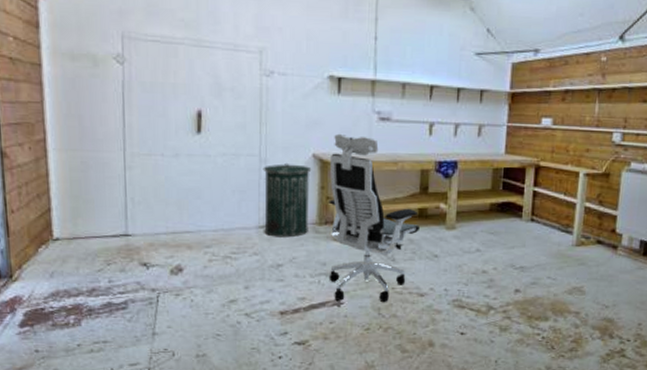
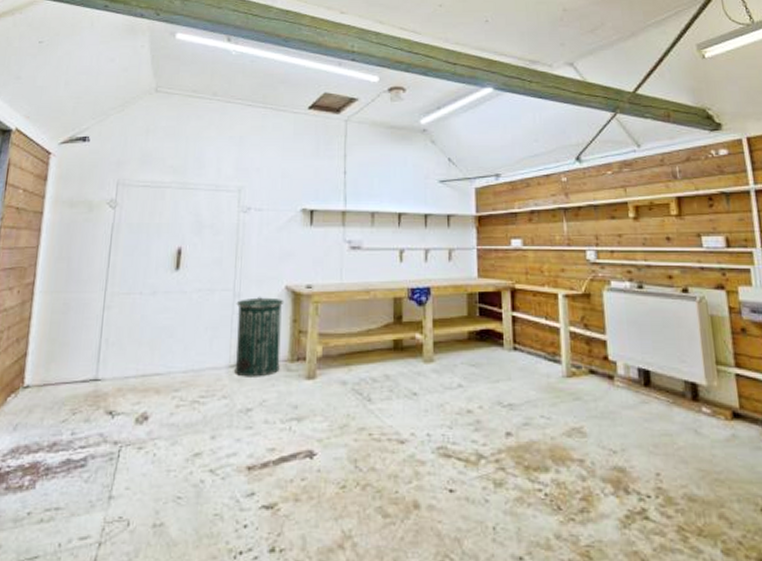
office chair: present [329,133,421,303] -> none [300,264,397,453]

